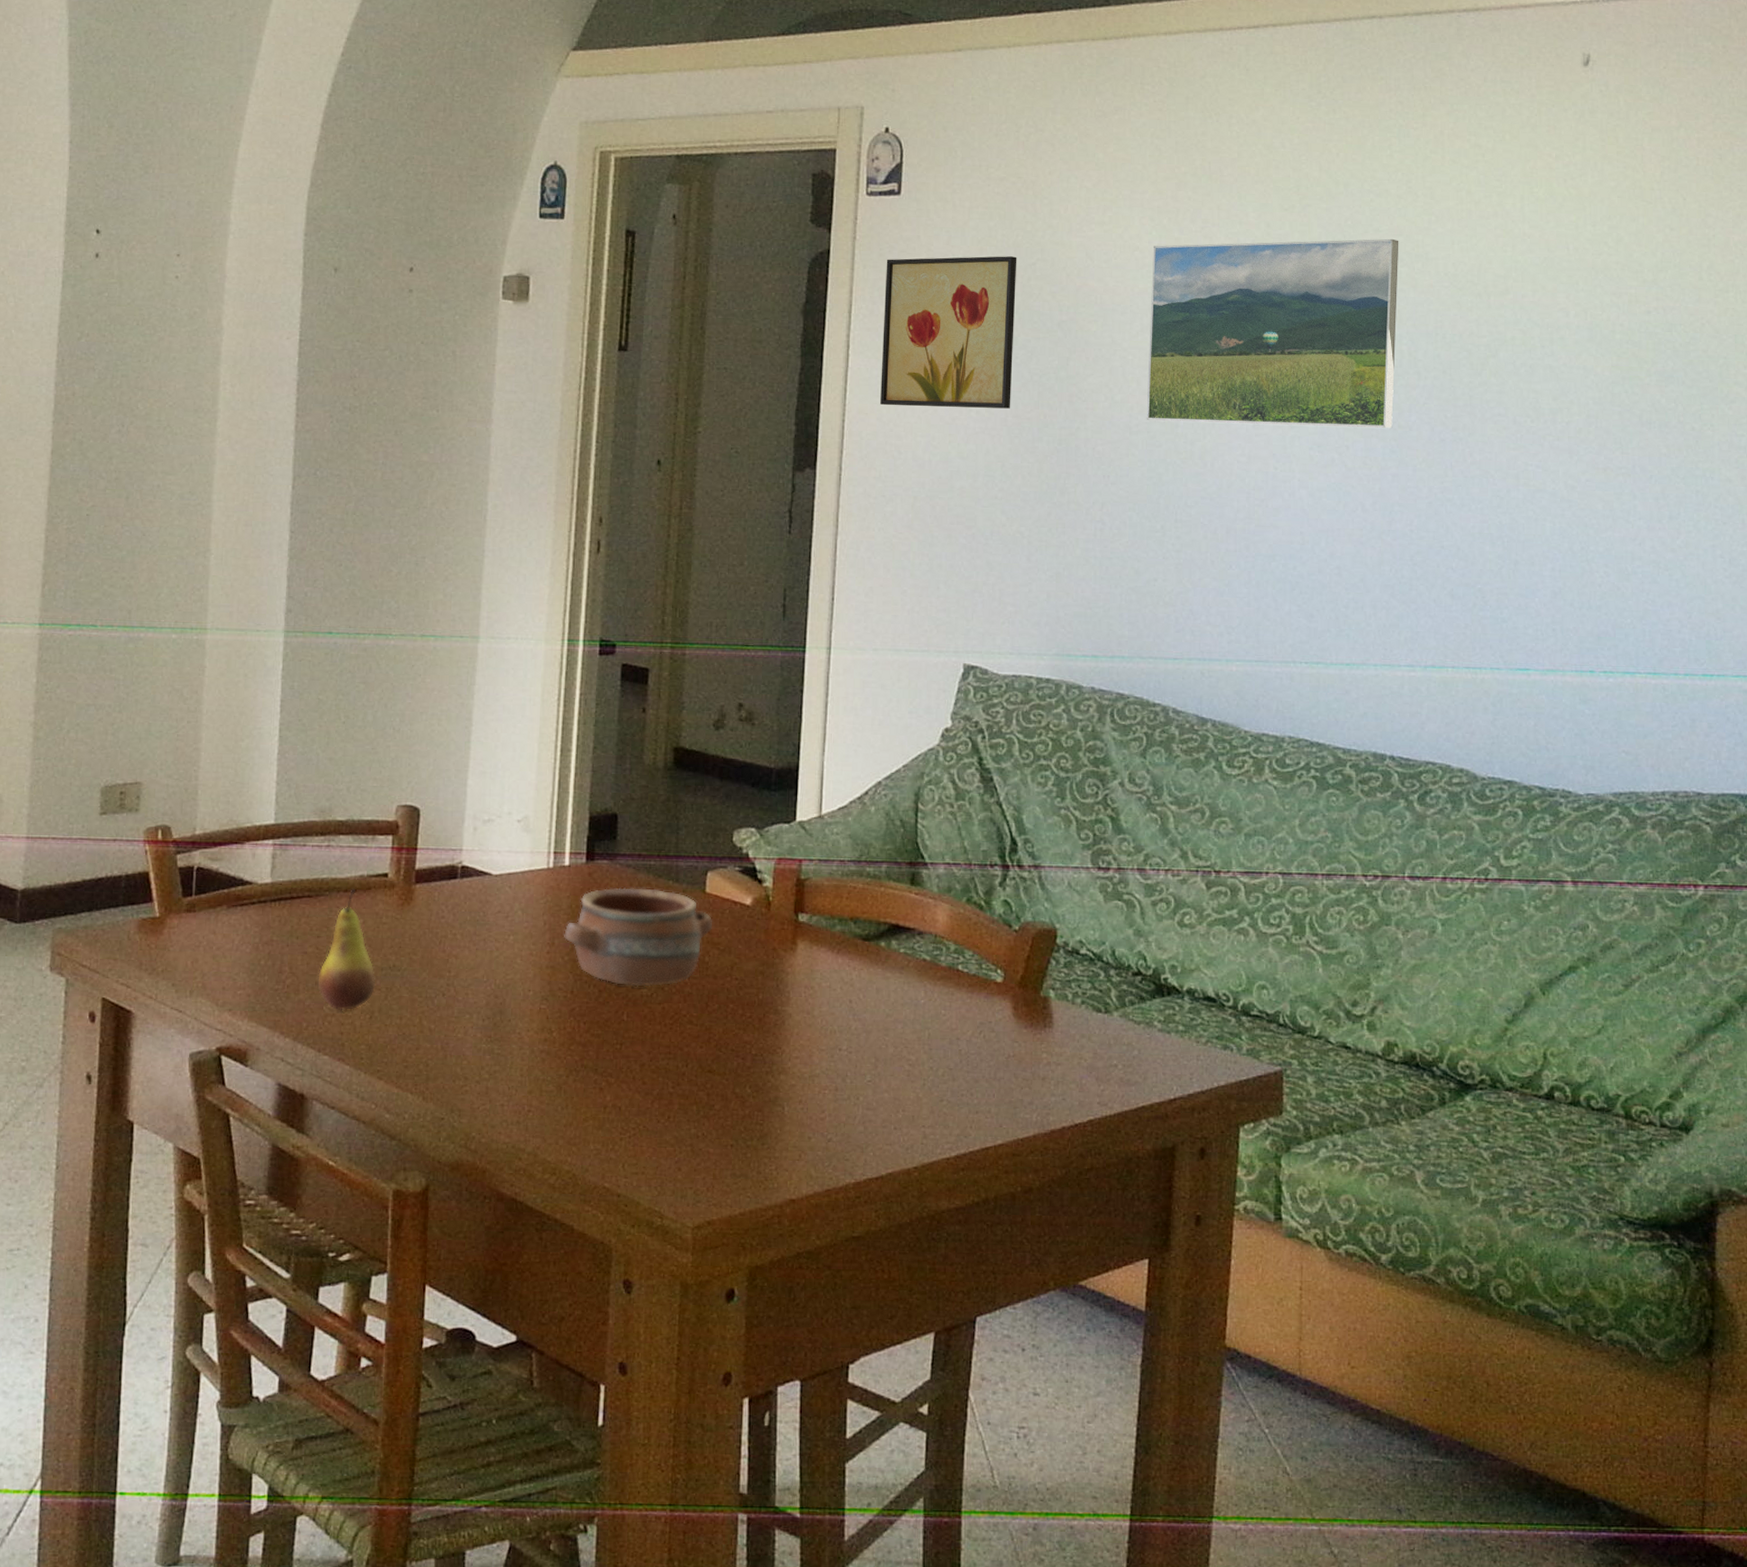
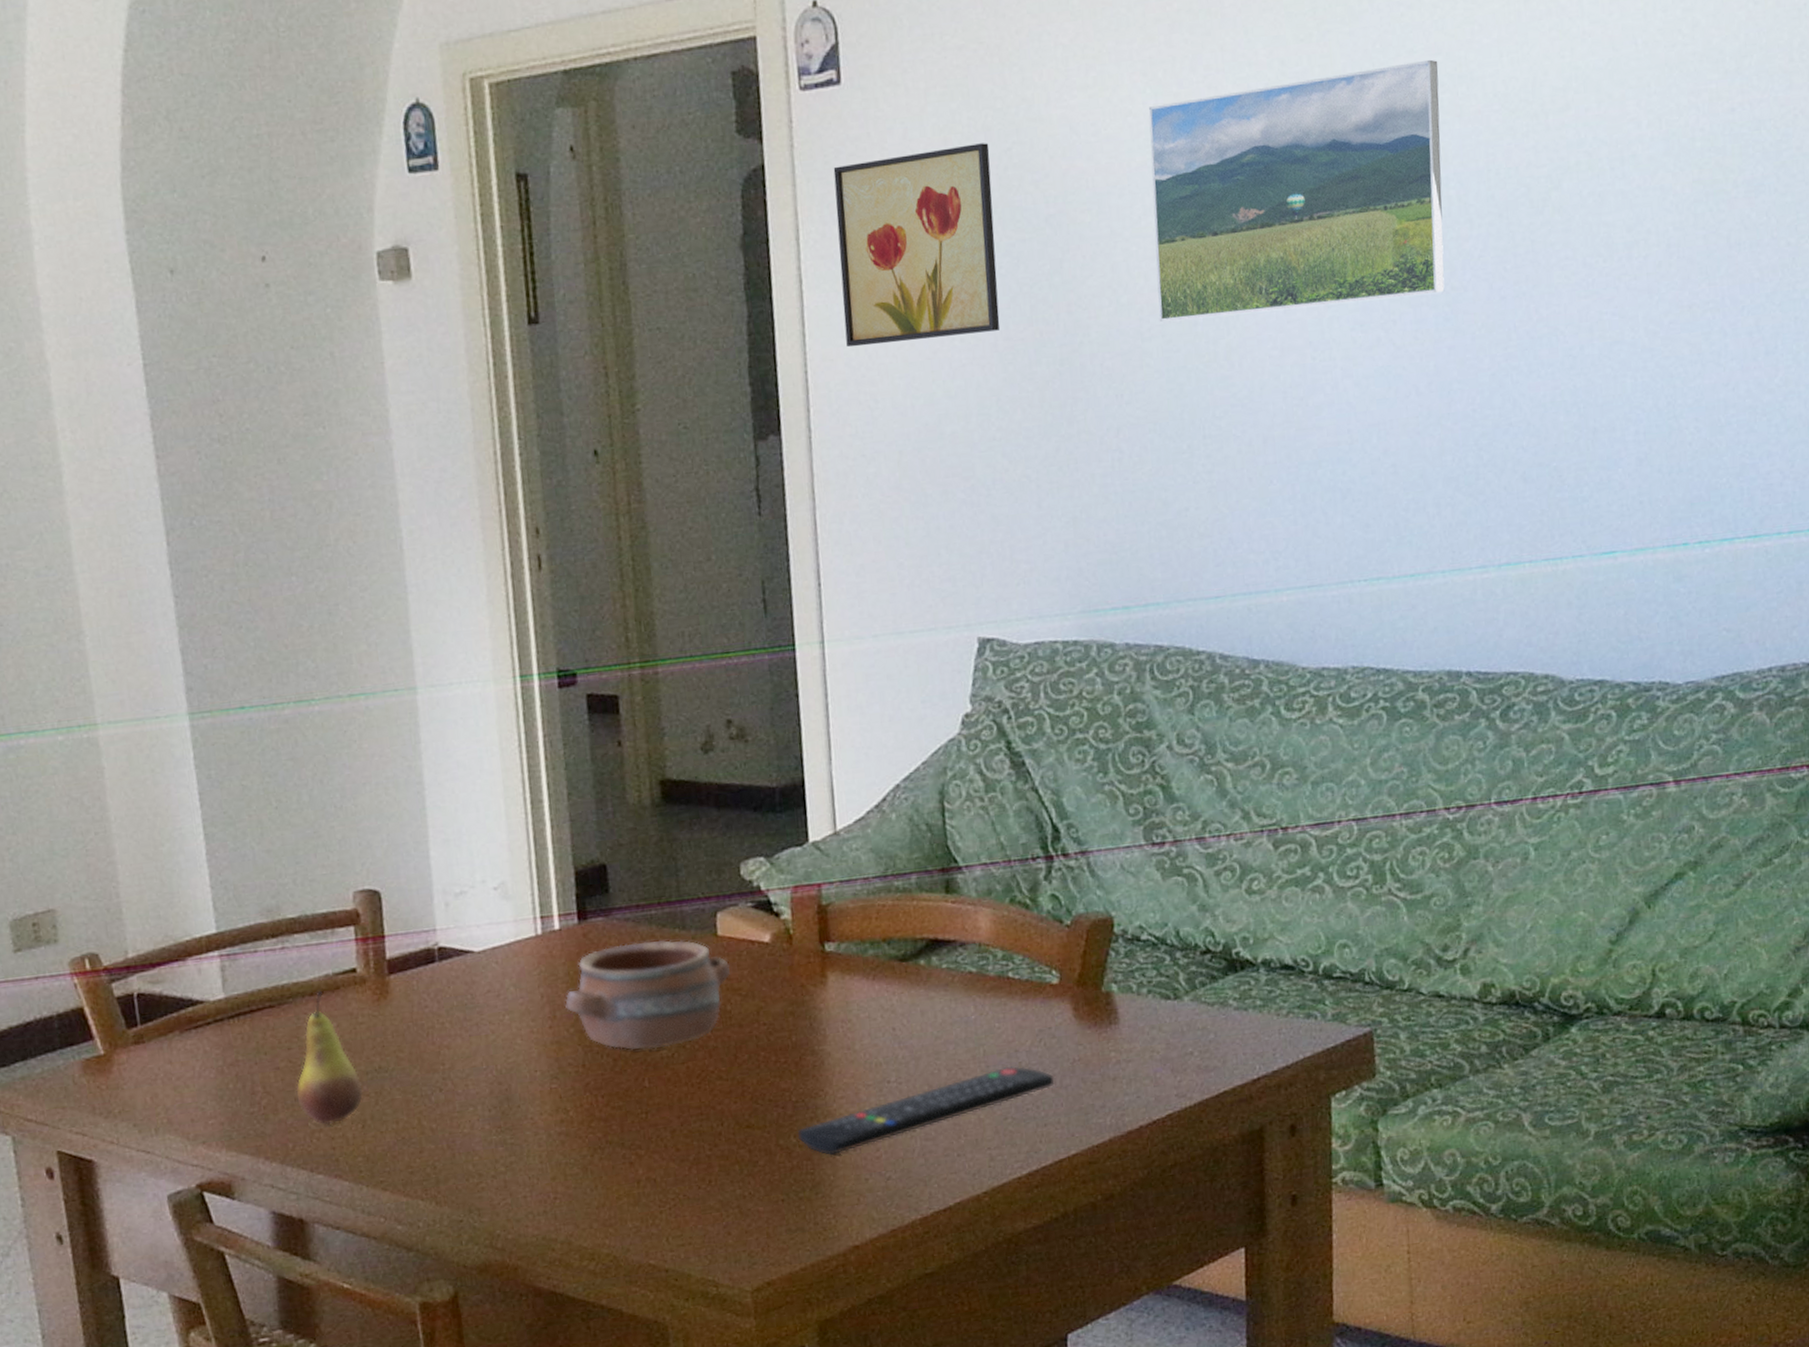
remote control: none [752,1051,989,1111] -> present [797,1065,1055,1156]

